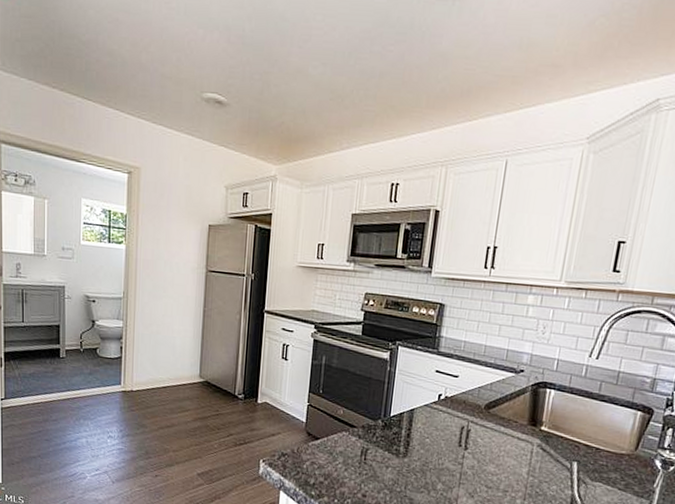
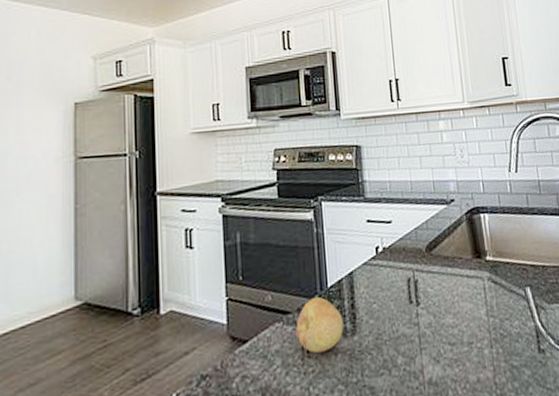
fruit: none [358,421,398,463] -> present [295,297,344,354]

